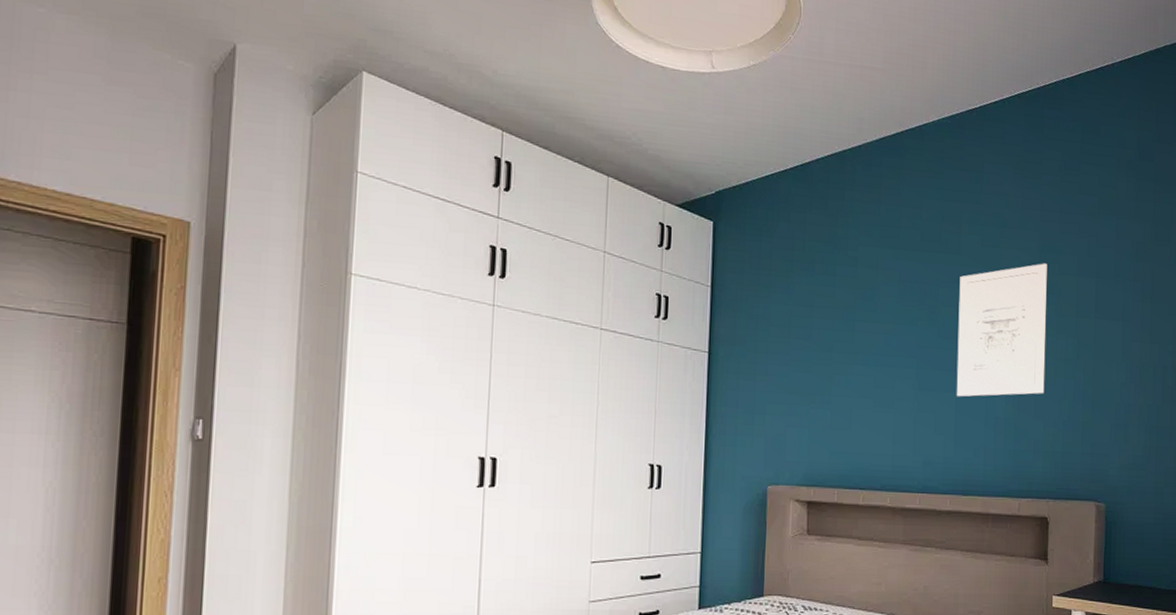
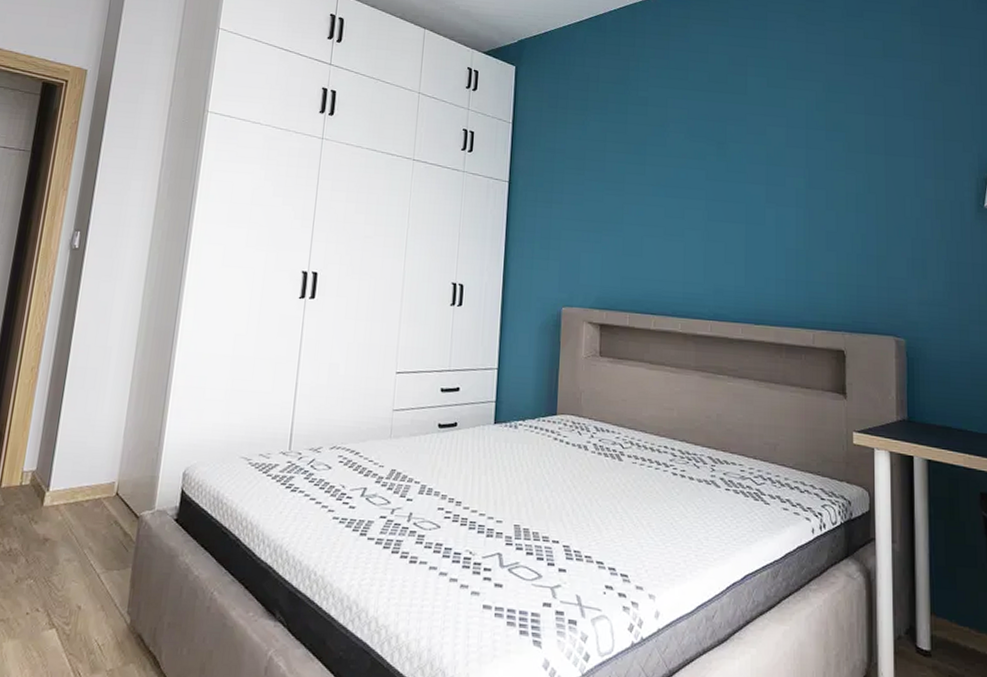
wall art: present [956,263,1047,397] -> none [745,102,836,228]

